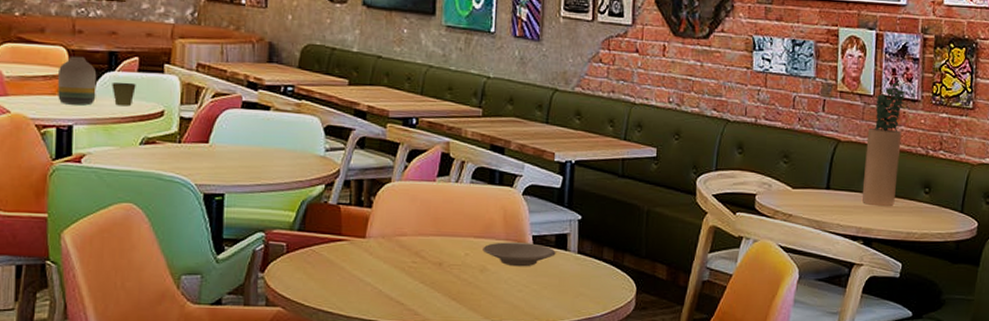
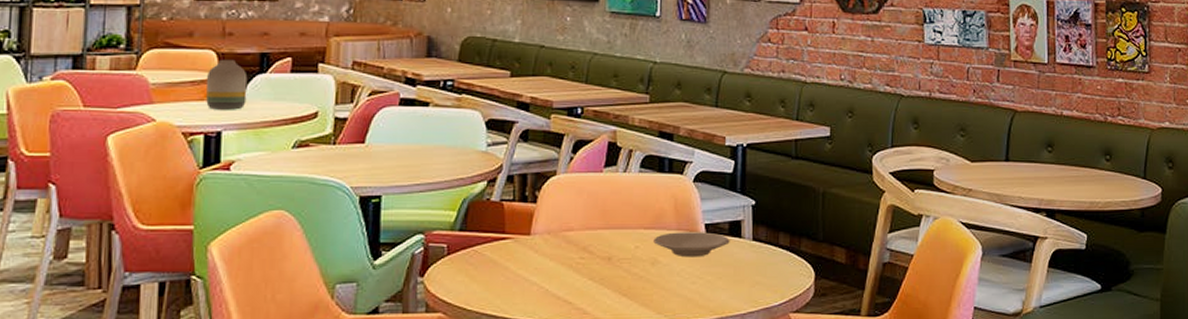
cup: present [112,82,136,107] -> none [263,84,289,109]
vase: present [861,78,905,207] -> none [1042,45,1079,177]

